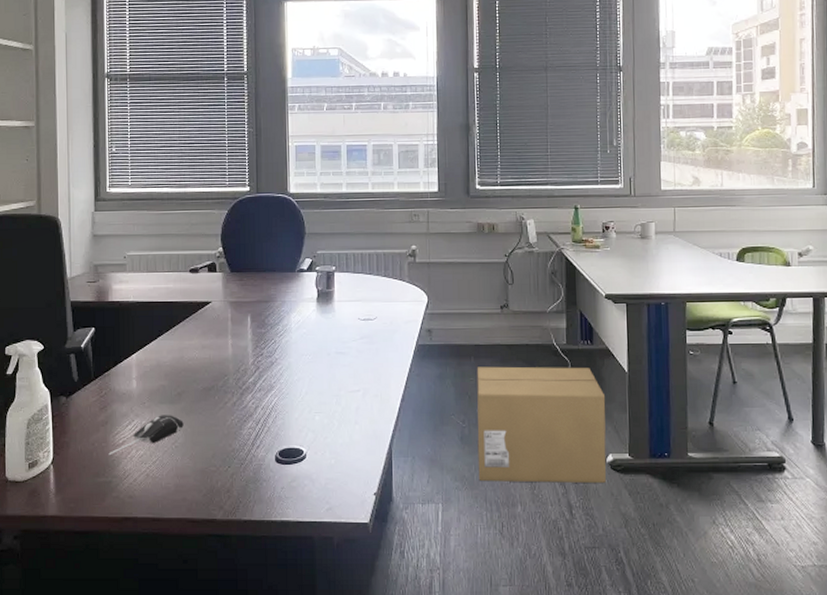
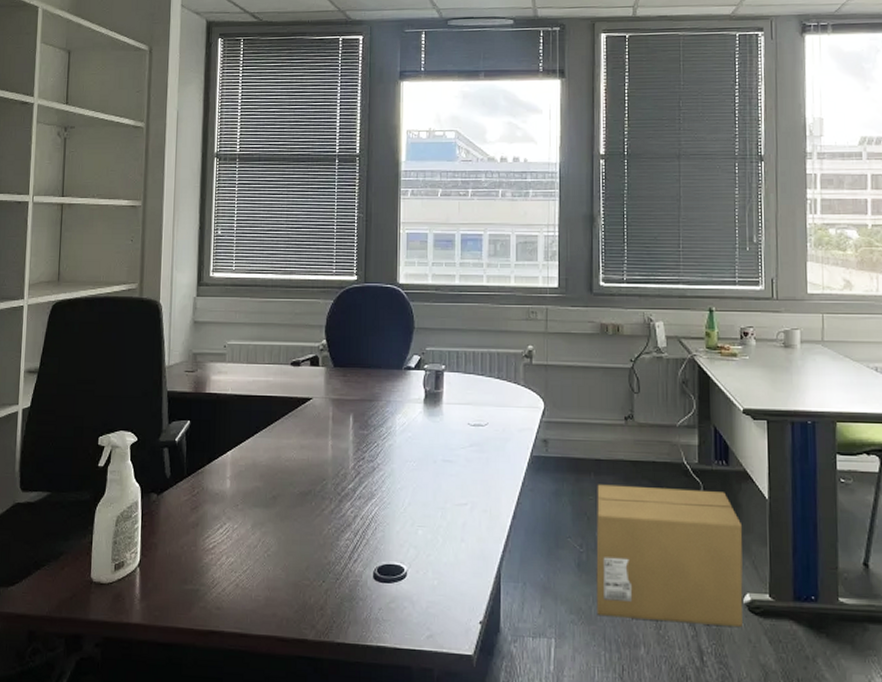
computer mouse: present [108,415,184,456] -> none [197,519,278,561]

